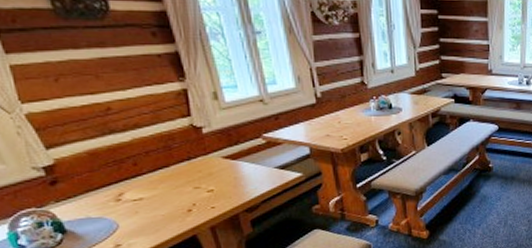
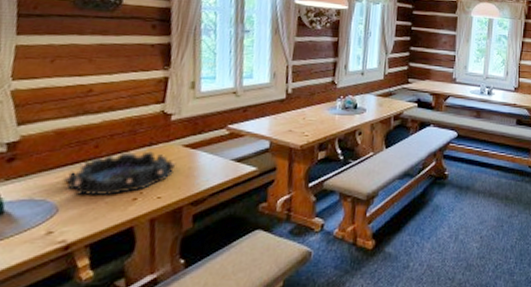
decorative bowl: none [113,165,221,210] -> present [63,151,177,197]

